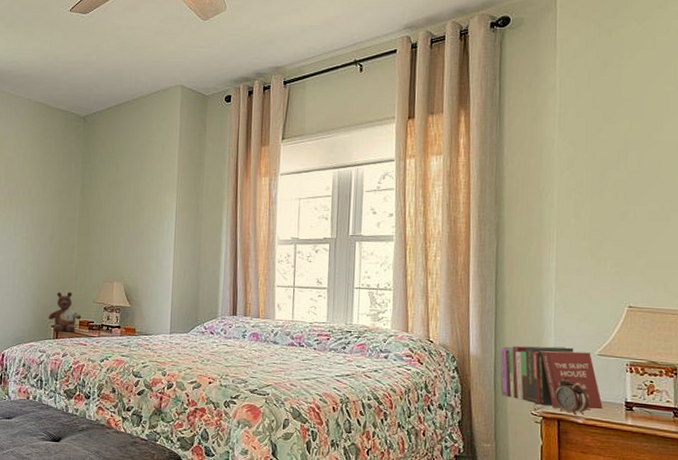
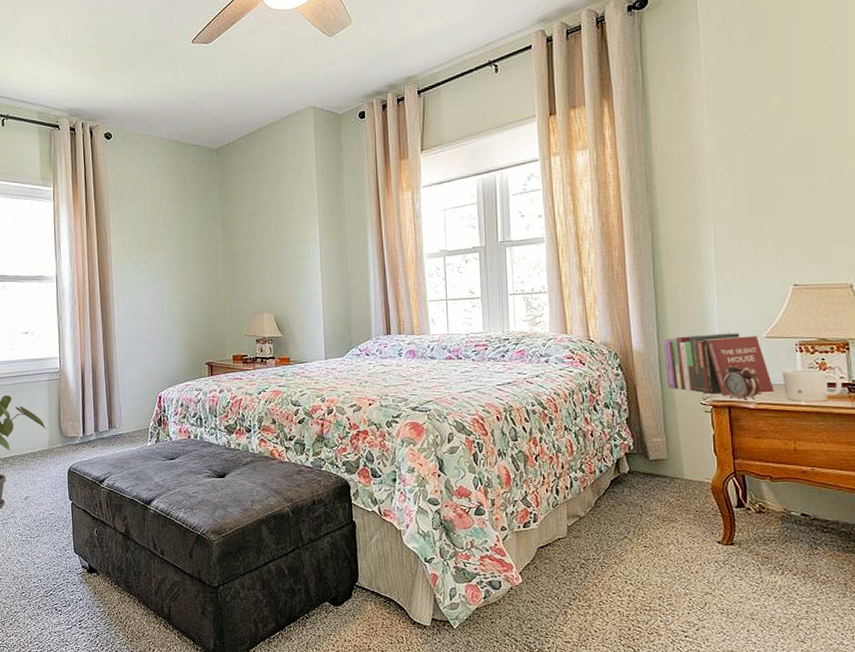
stuffed bear: present [48,291,82,333] -> none [201,327,235,370]
mug: none [611,388,668,423] -> present [782,369,842,402]

